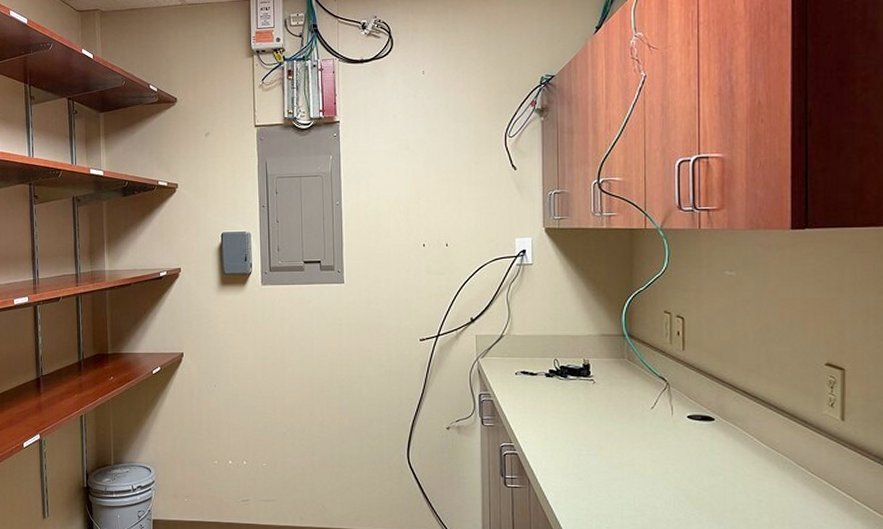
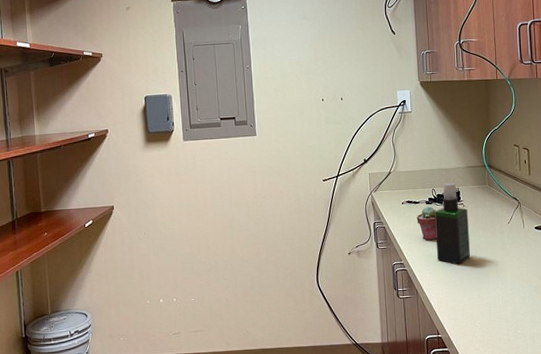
potted succulent: none [533,380,558,421] -> present [416,206,437,240]
spray bottle: none [555,353,599,454] -> present [434,183,470,265]

